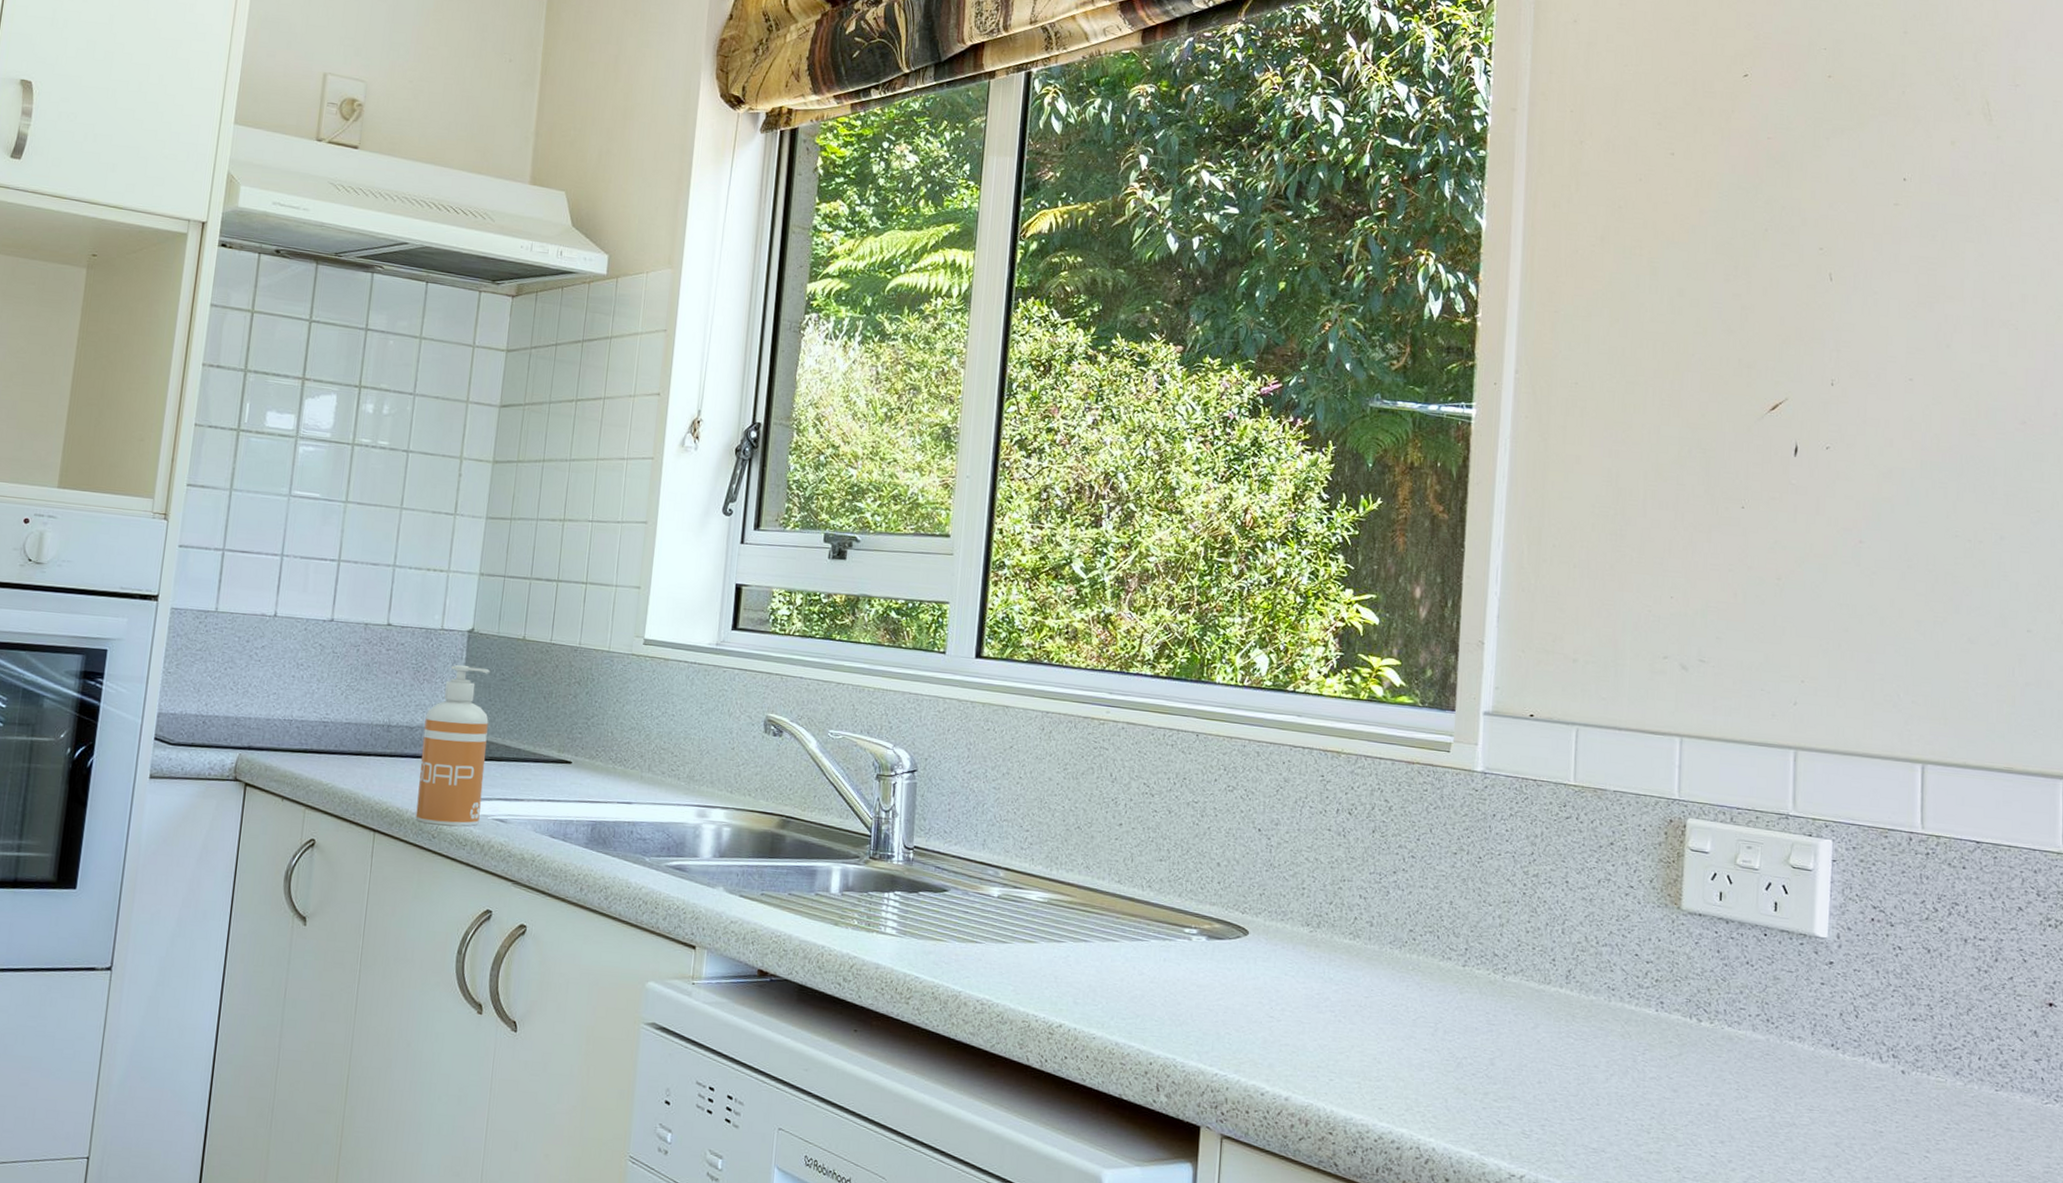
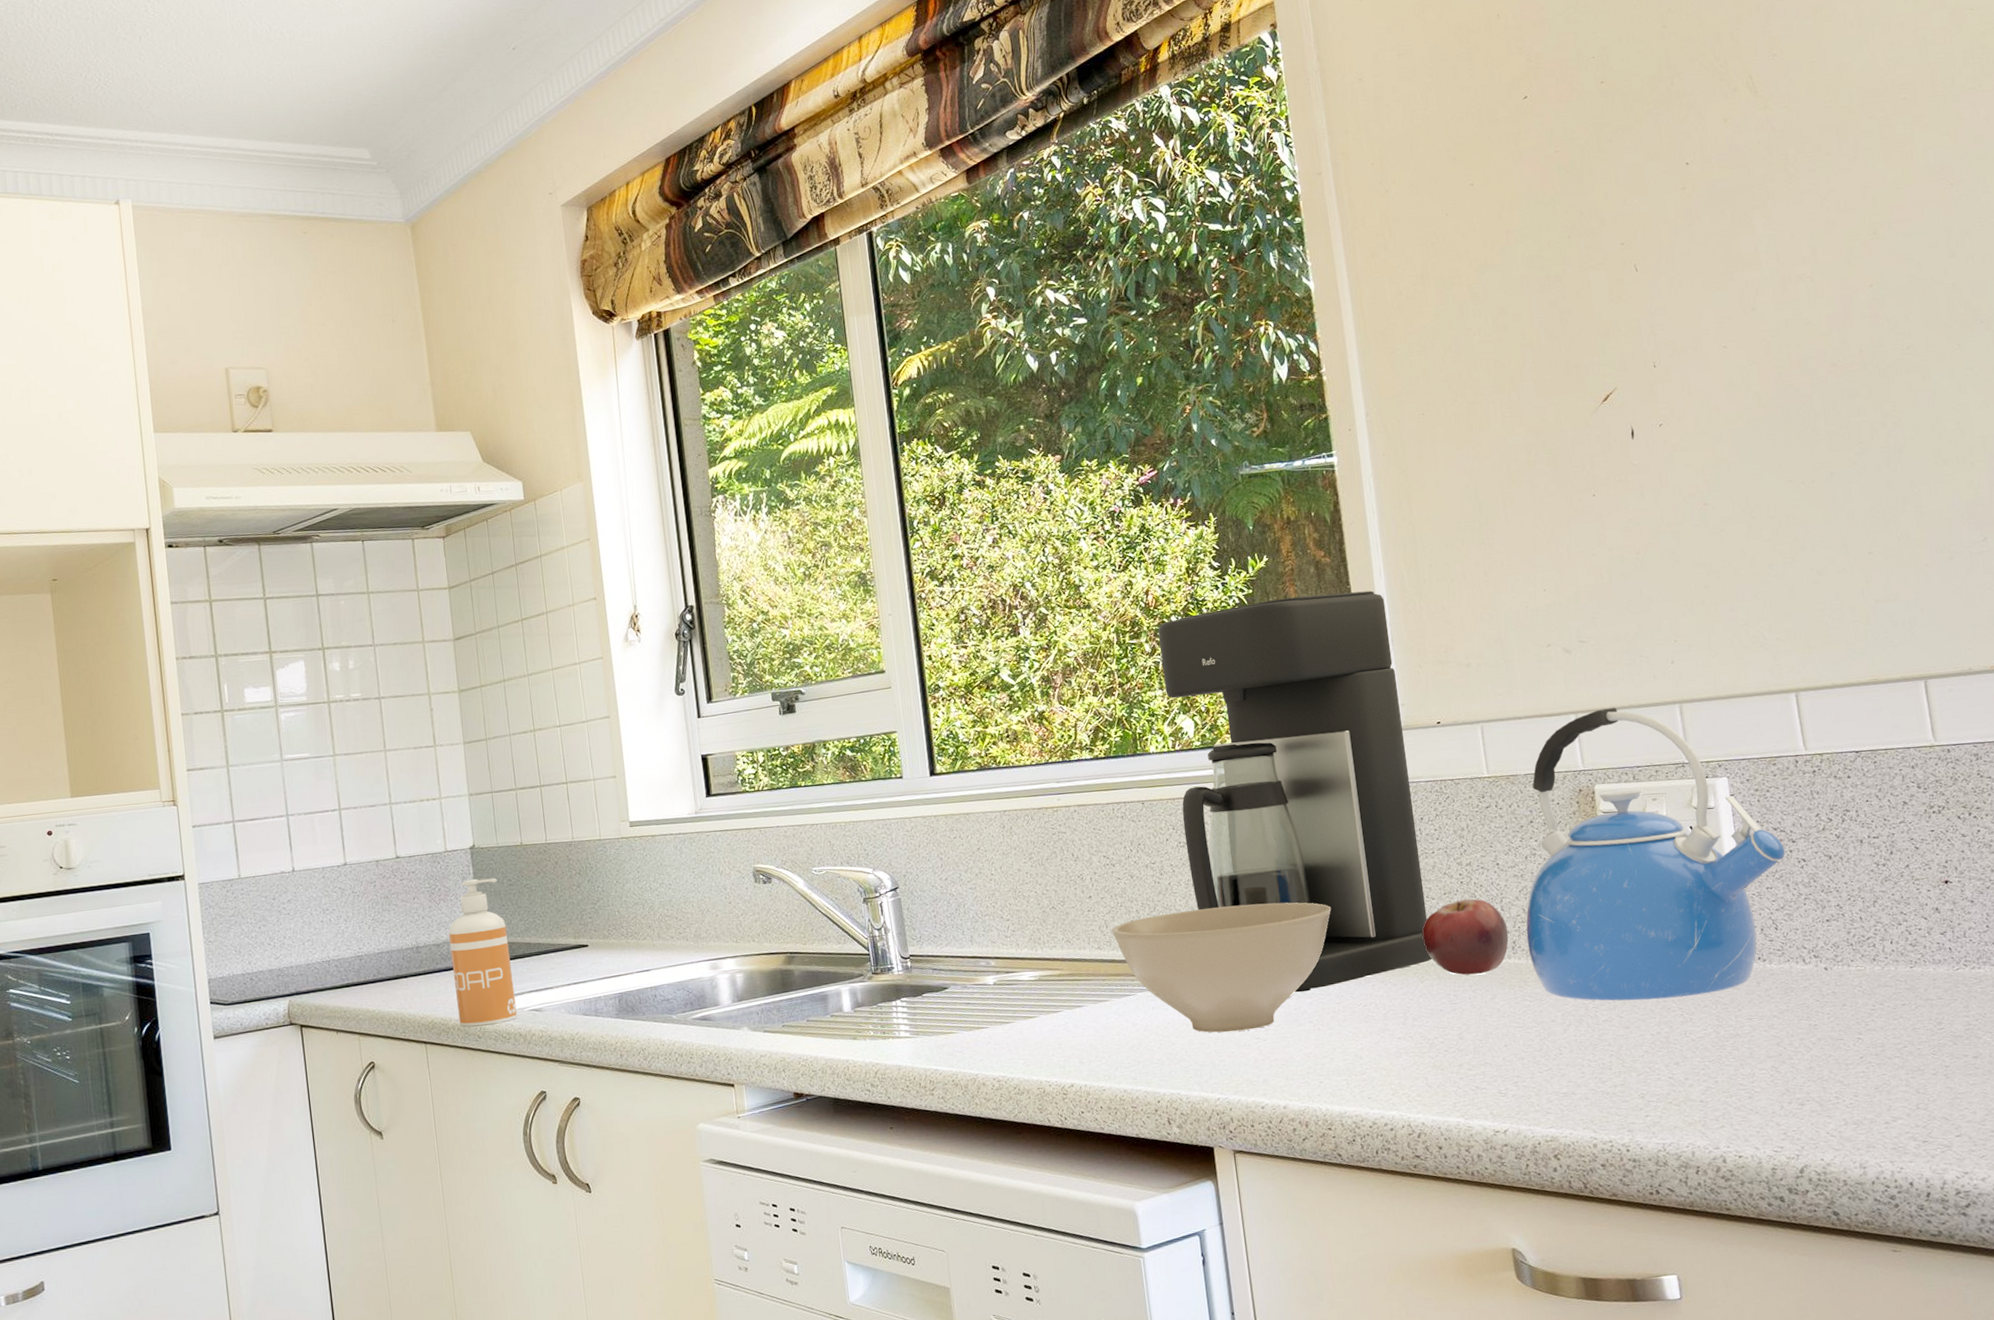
bowl: none [1136,859,1379,1006] -> present [1111,902,1332,1033]
coffee maker: none [1233,544,1498,977] -> present [1157,590,1433,993]
fruit: none [1470,912,1565,998] -> present [1421,899,1509,976]
kettle: none [1583,737,1882,1073] -> present [1526,708,1786,1001]

